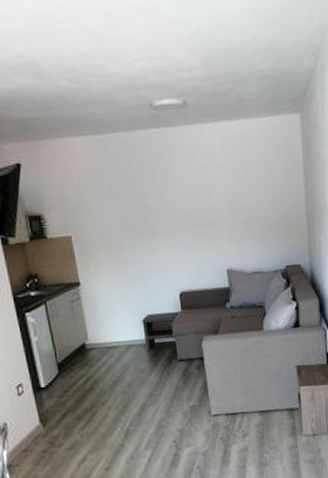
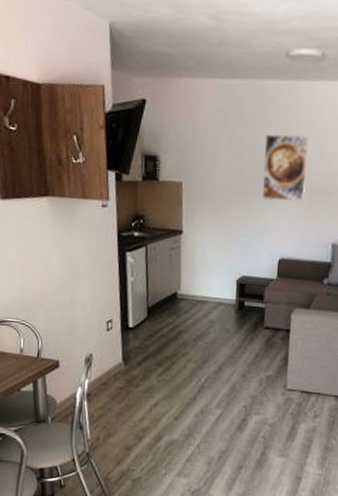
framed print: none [144,175,193,240] -> present [262,133,309,202]

